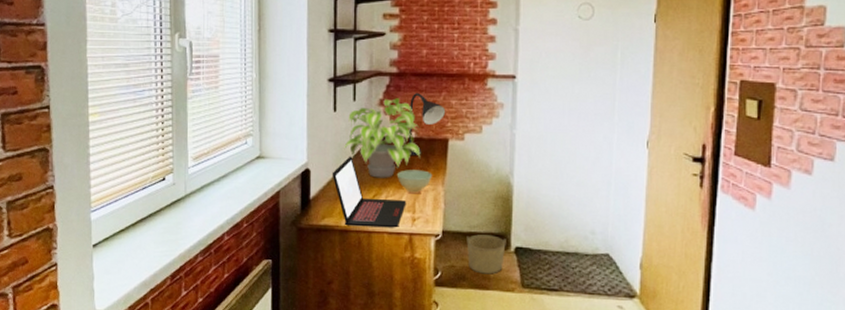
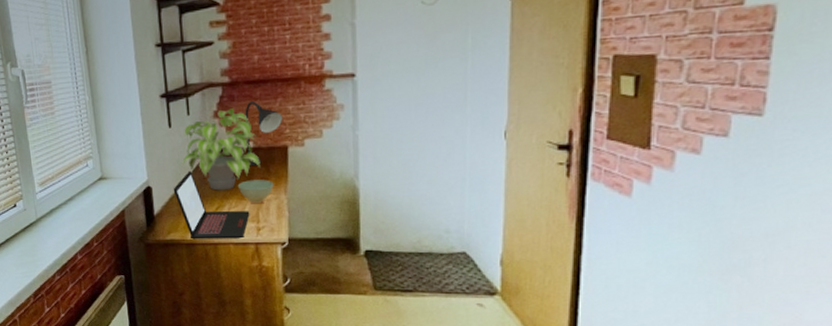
basket: present [466,234,506,275] -> none [314,240,355,279]

